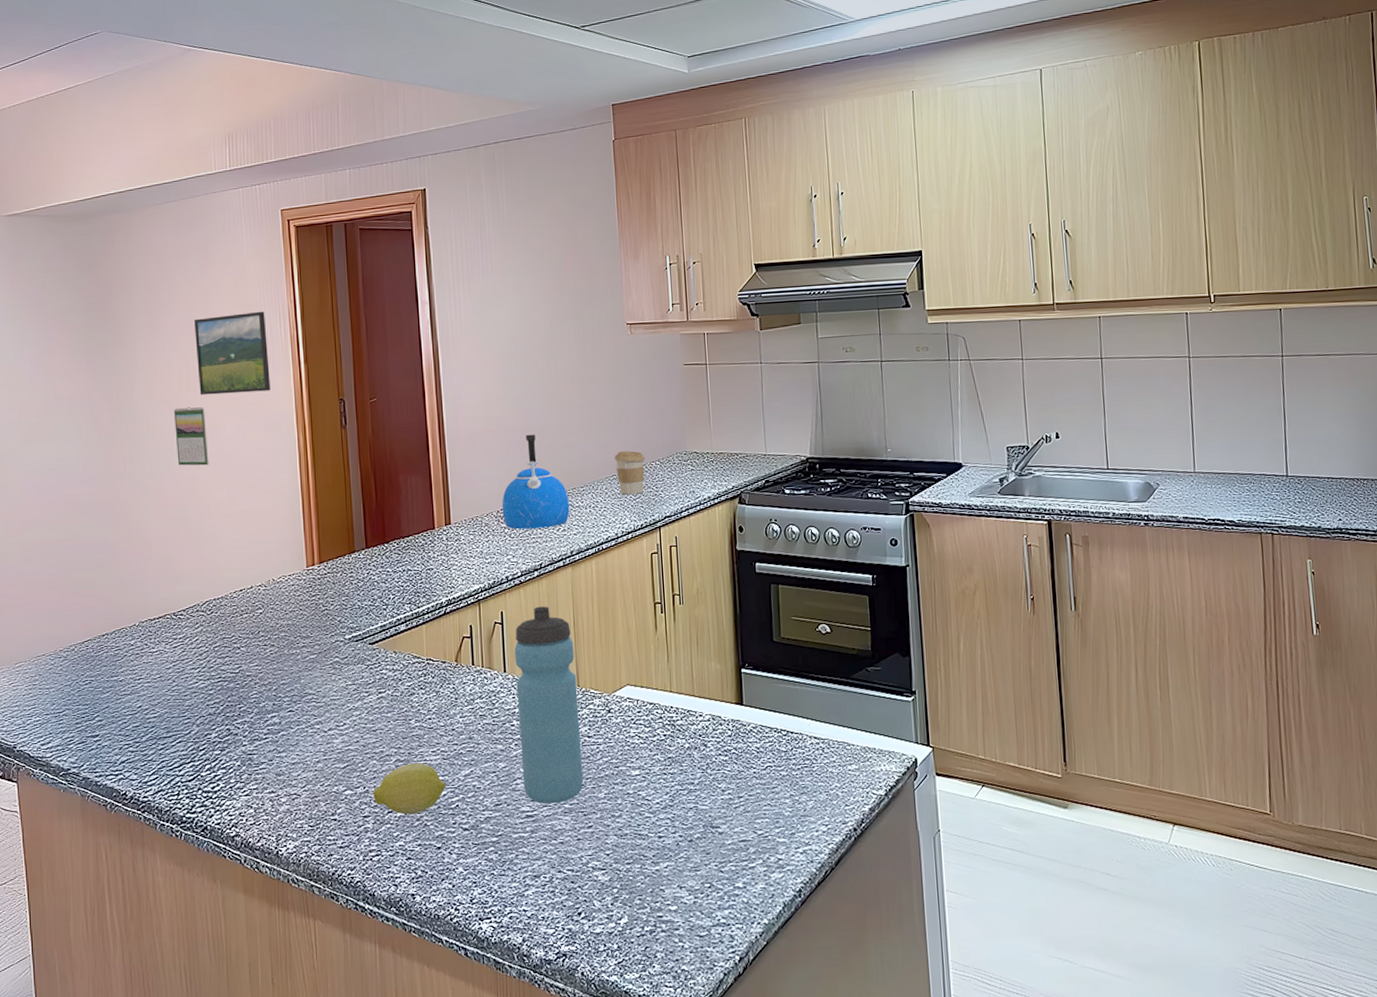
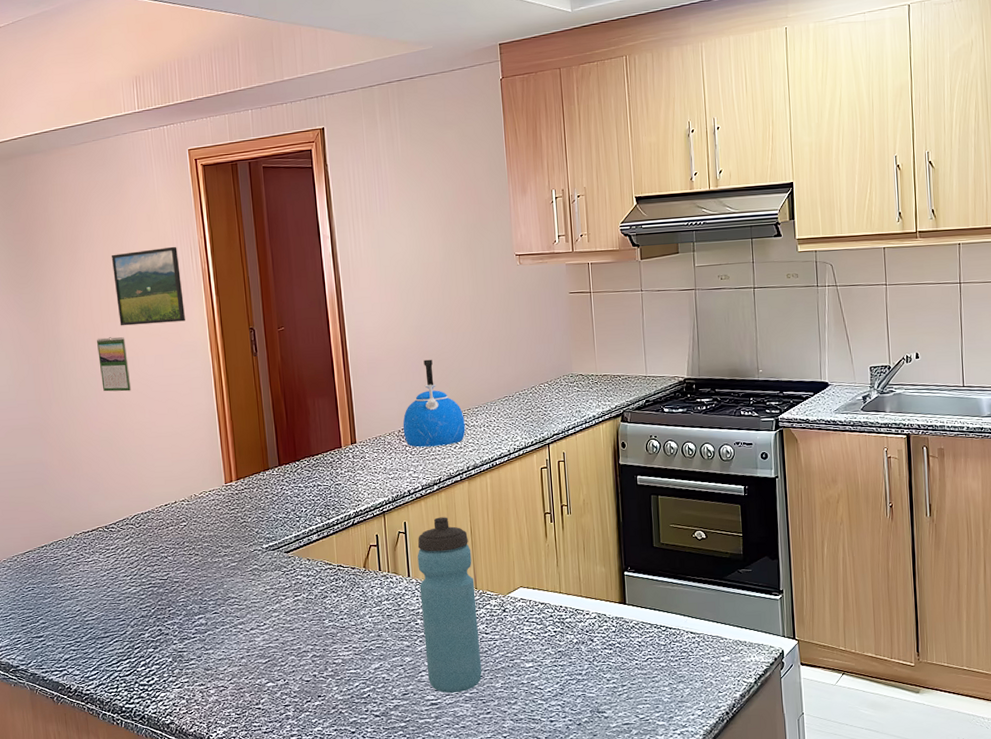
fruit: present [372,763,447,815] -> none [292,658,359,704]
coffee cup: present [615,451,645,495] -> none [506,374,535,415]

